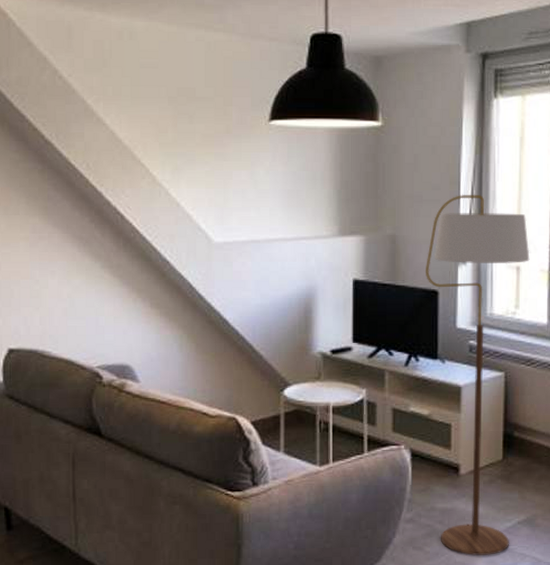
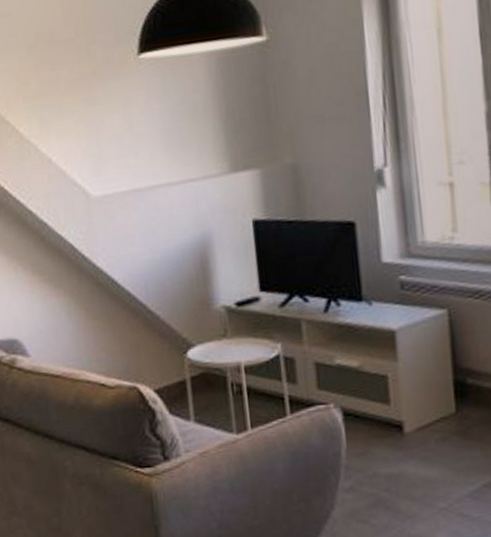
floor lamp: present [426,194,530,556] -> none [336,103,475,527]

